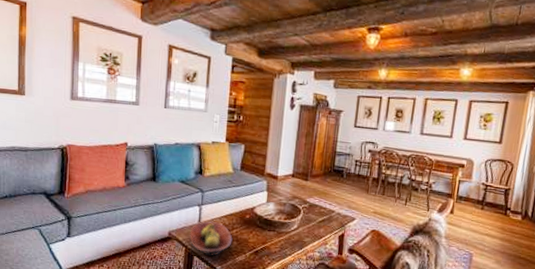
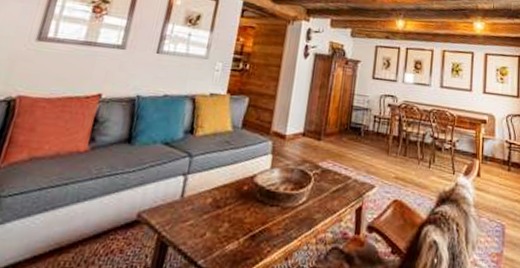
fruit bowl: present [189,221,233,256] -> none [165,196,224,245]

